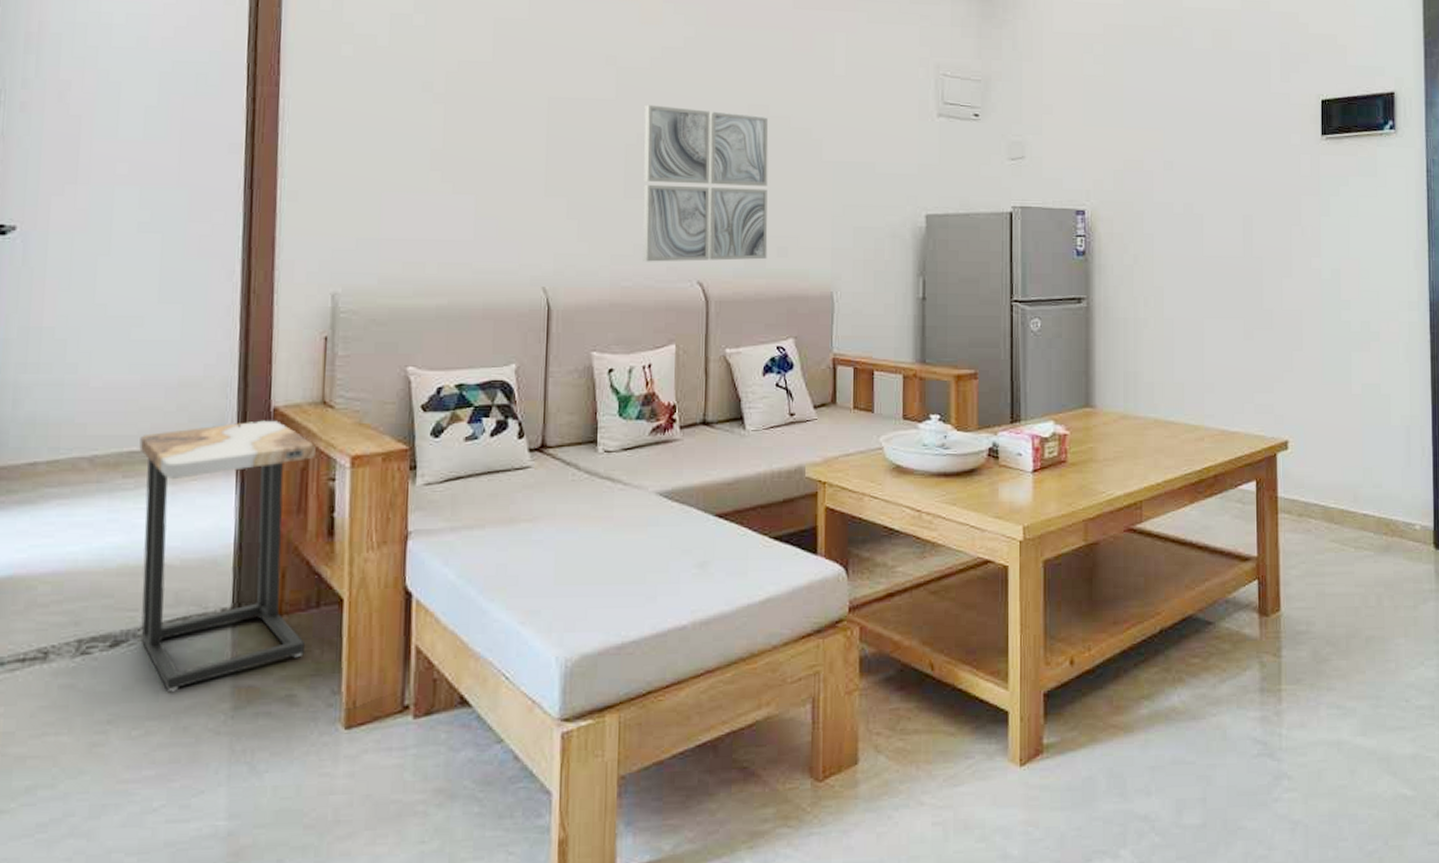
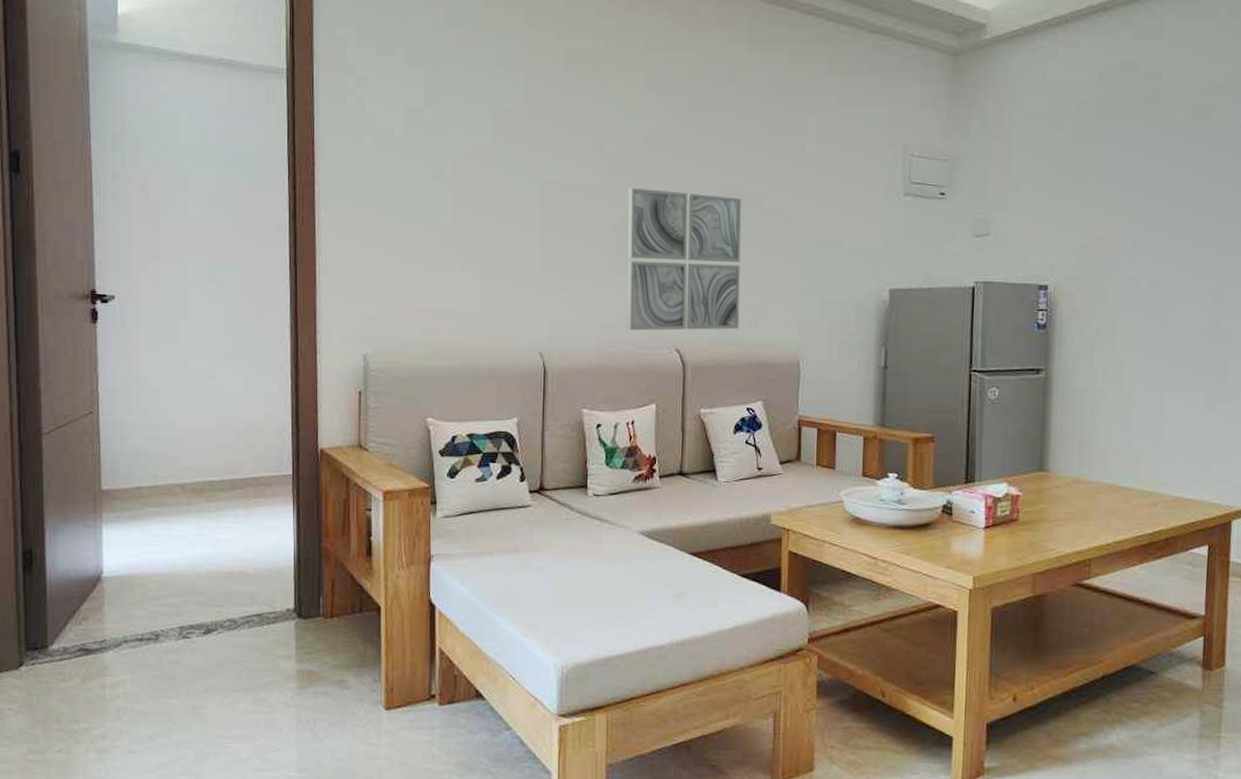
side table: present [139,420,316,691] -> none [218,459,355,671]

